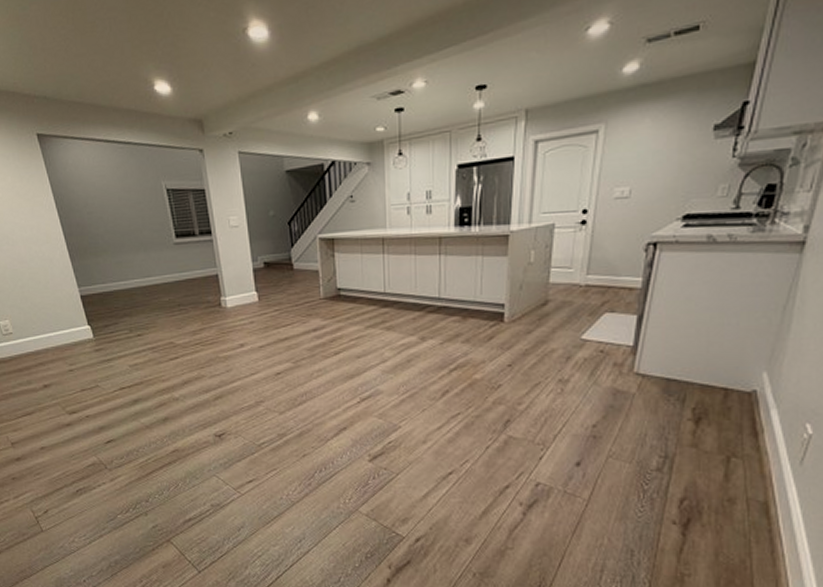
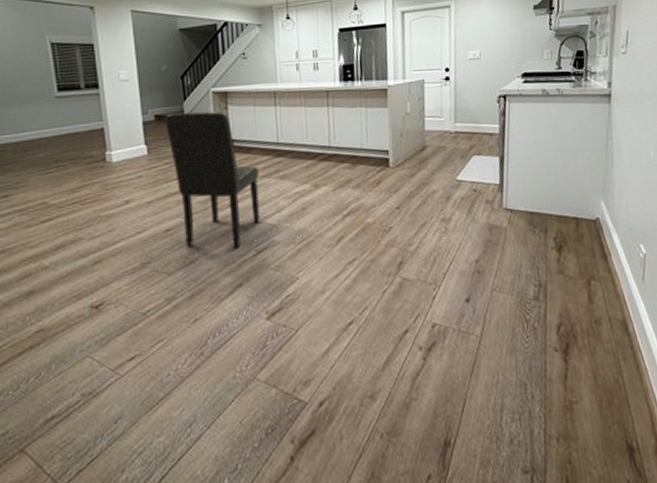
chair: none [273,258,365,394] -> present [164,111,260,248]

